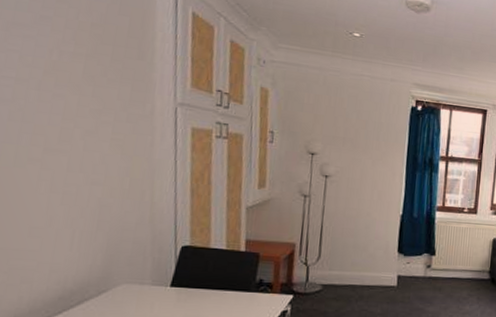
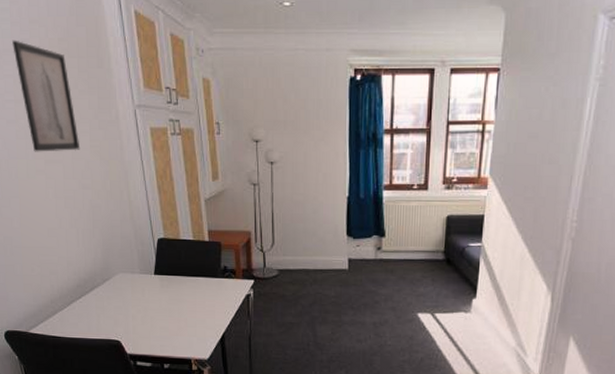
wall art: none [26,14,98,142] -> present [12,40,81,152]

